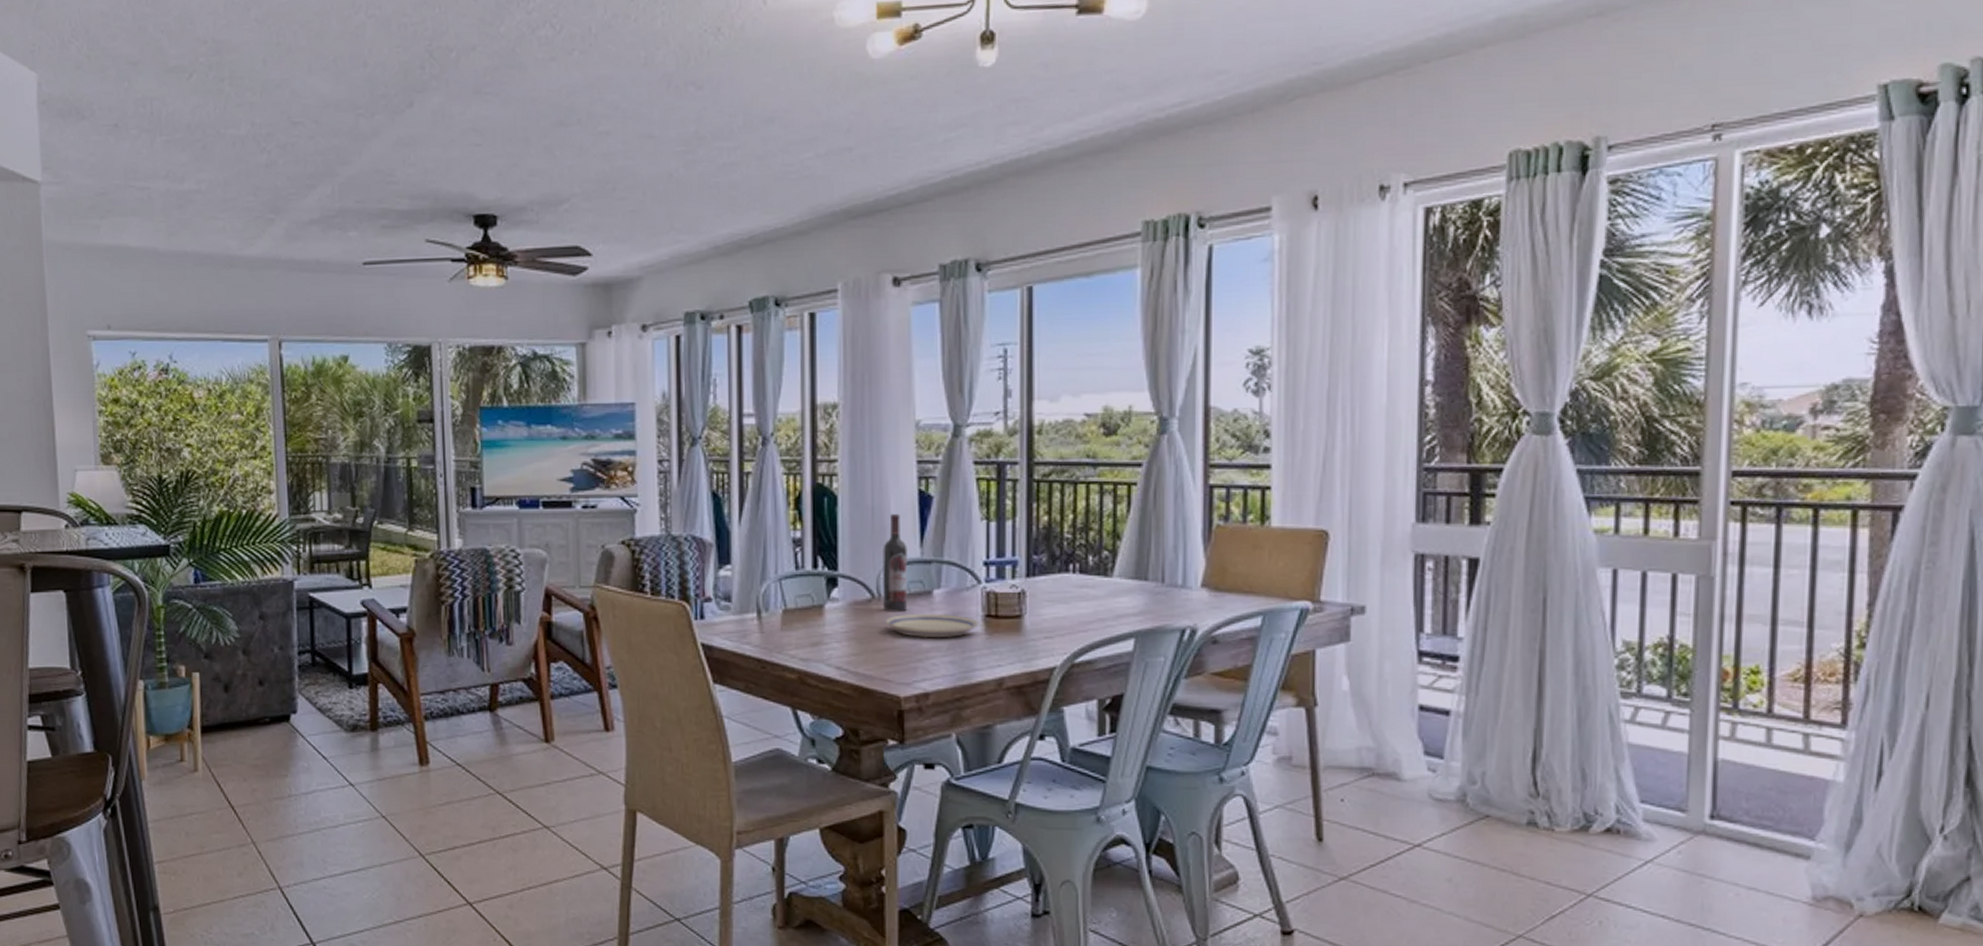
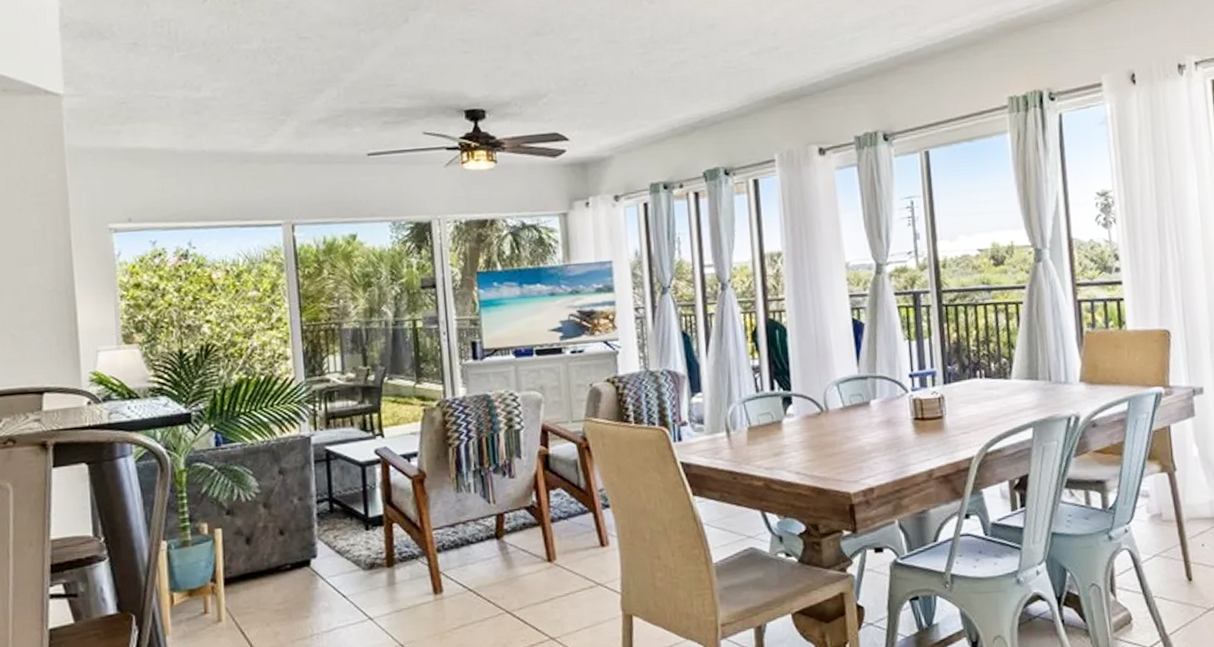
wine bottle: present [883,513,908,612] -> none [827,339,851,422]
plate: present [885,613,979,638] -> none [833,420,909,442]

